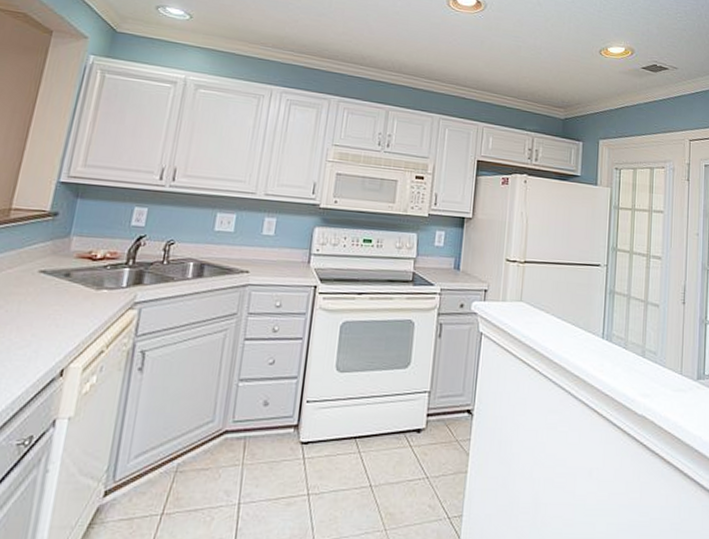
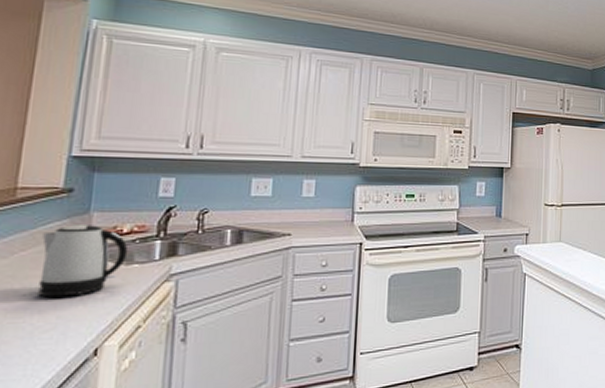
kettle: none [18,247,100,316] -> present [38,225,129,298]

